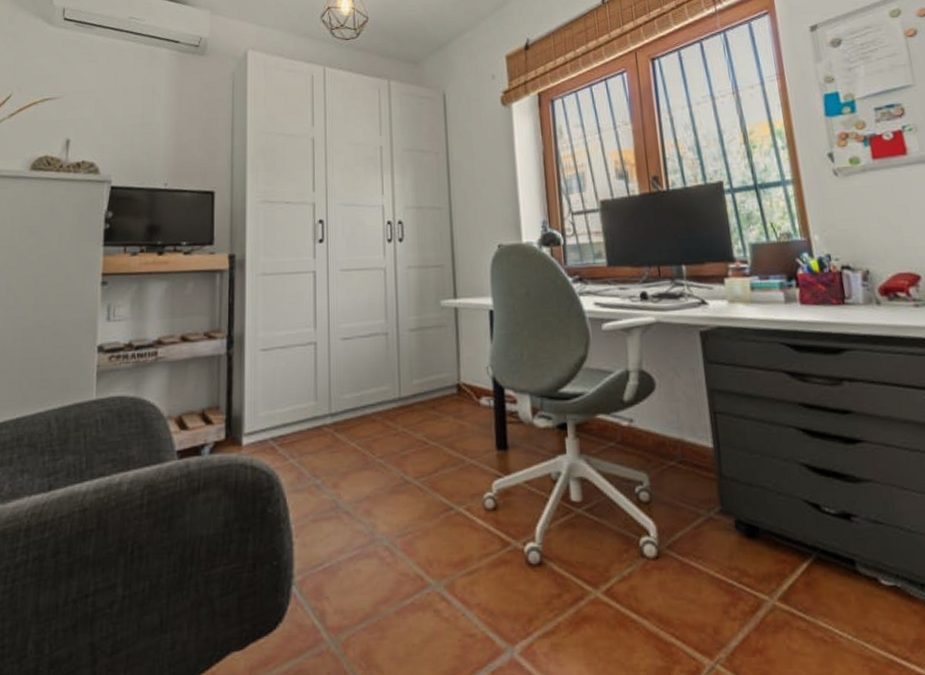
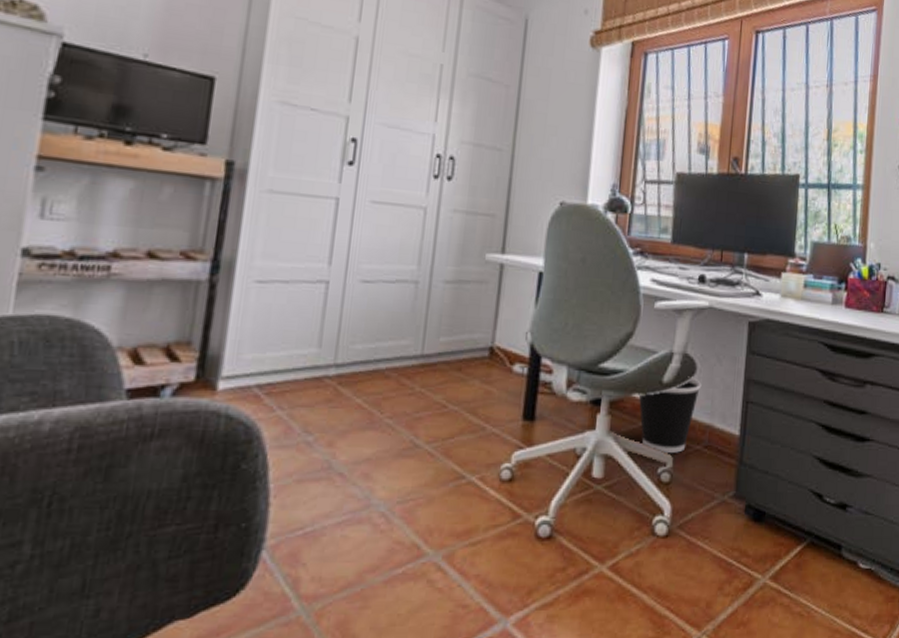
wastebasket: none [602,392,664,472] -> present [638,376,702,453]

